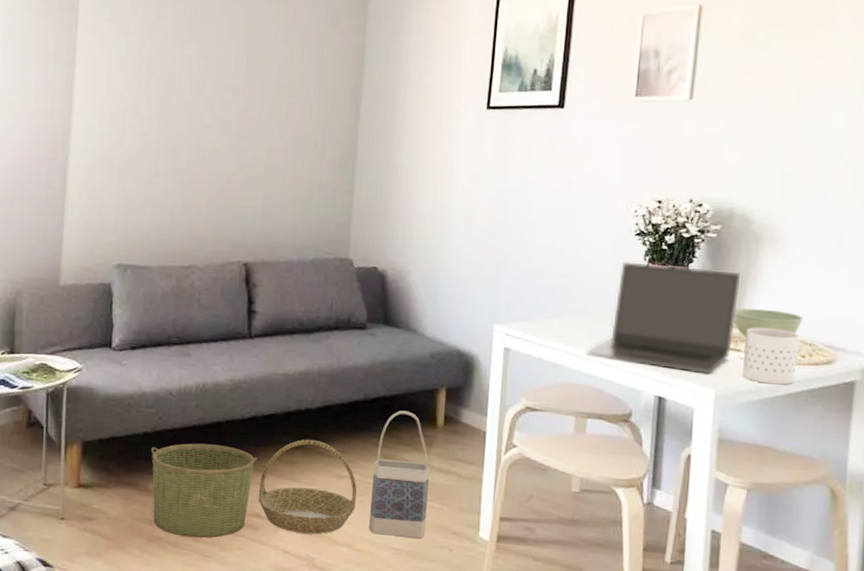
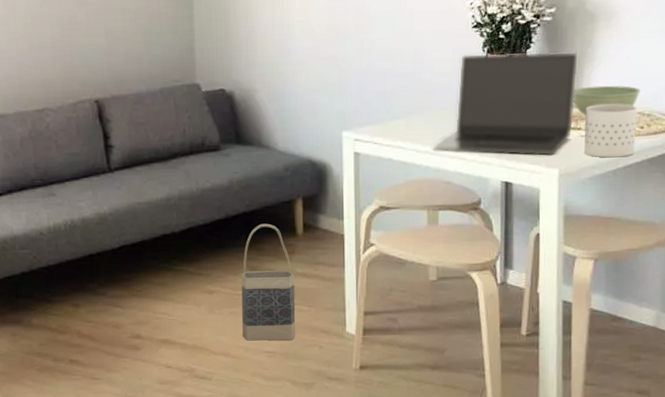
basket: present [151,443,257,538] -> none [30,276,131,363]
basket: present [258,439,358,534] -> none [136,260,229,348]

